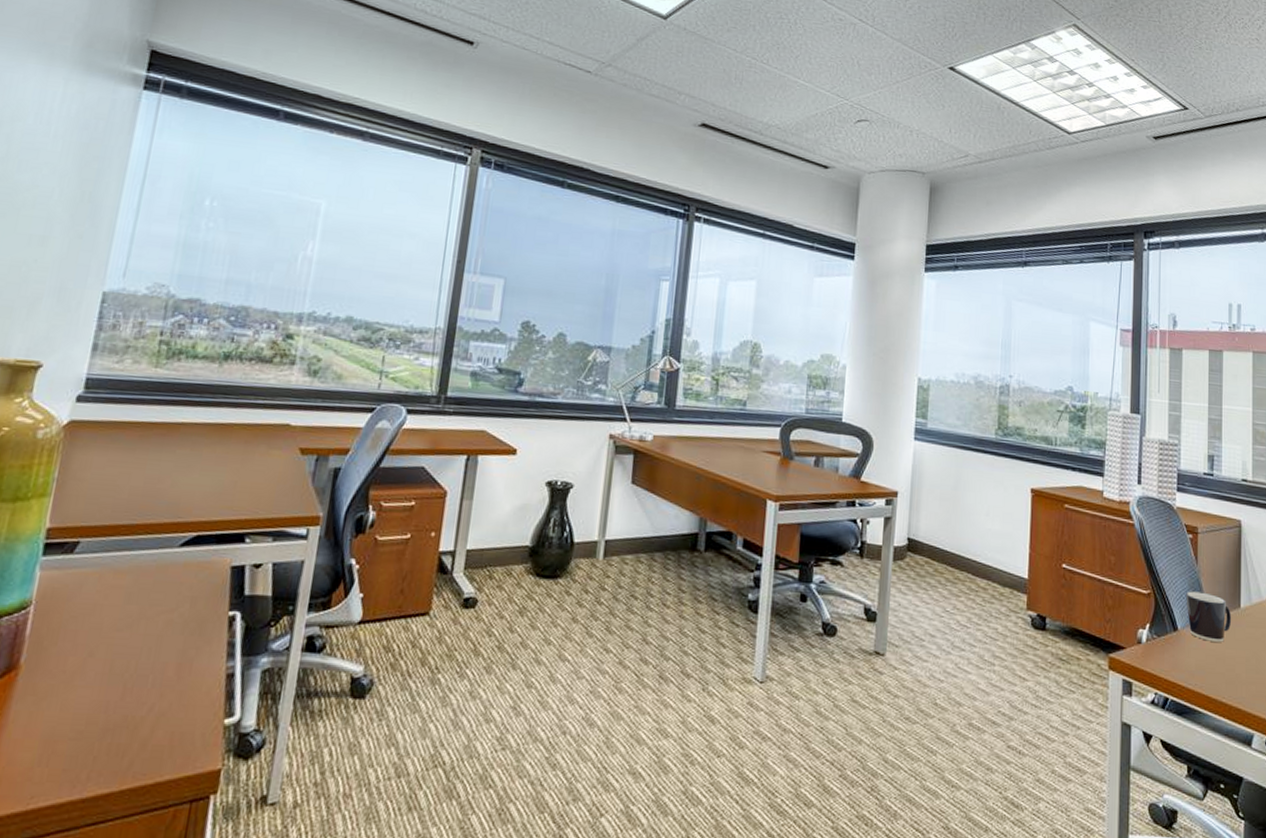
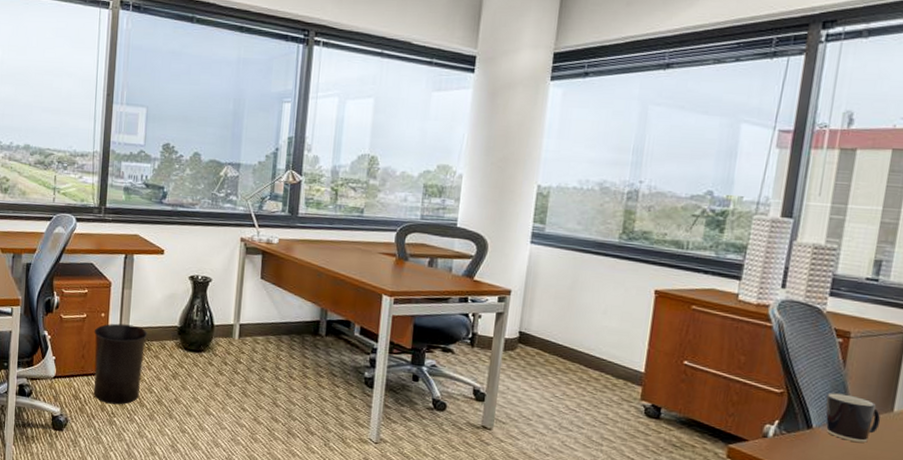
waste bin: none [412,545,491,656] -> present [93,323,148,405]

